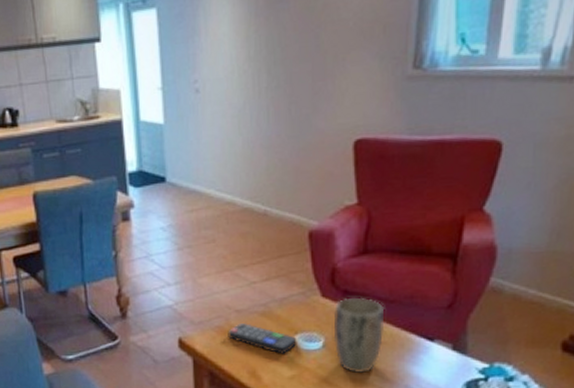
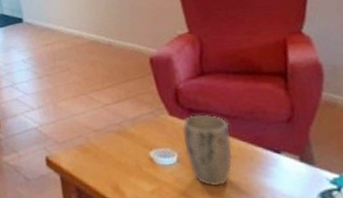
remote control: present [228,322,297,354] -> none [88,140,153,170]

